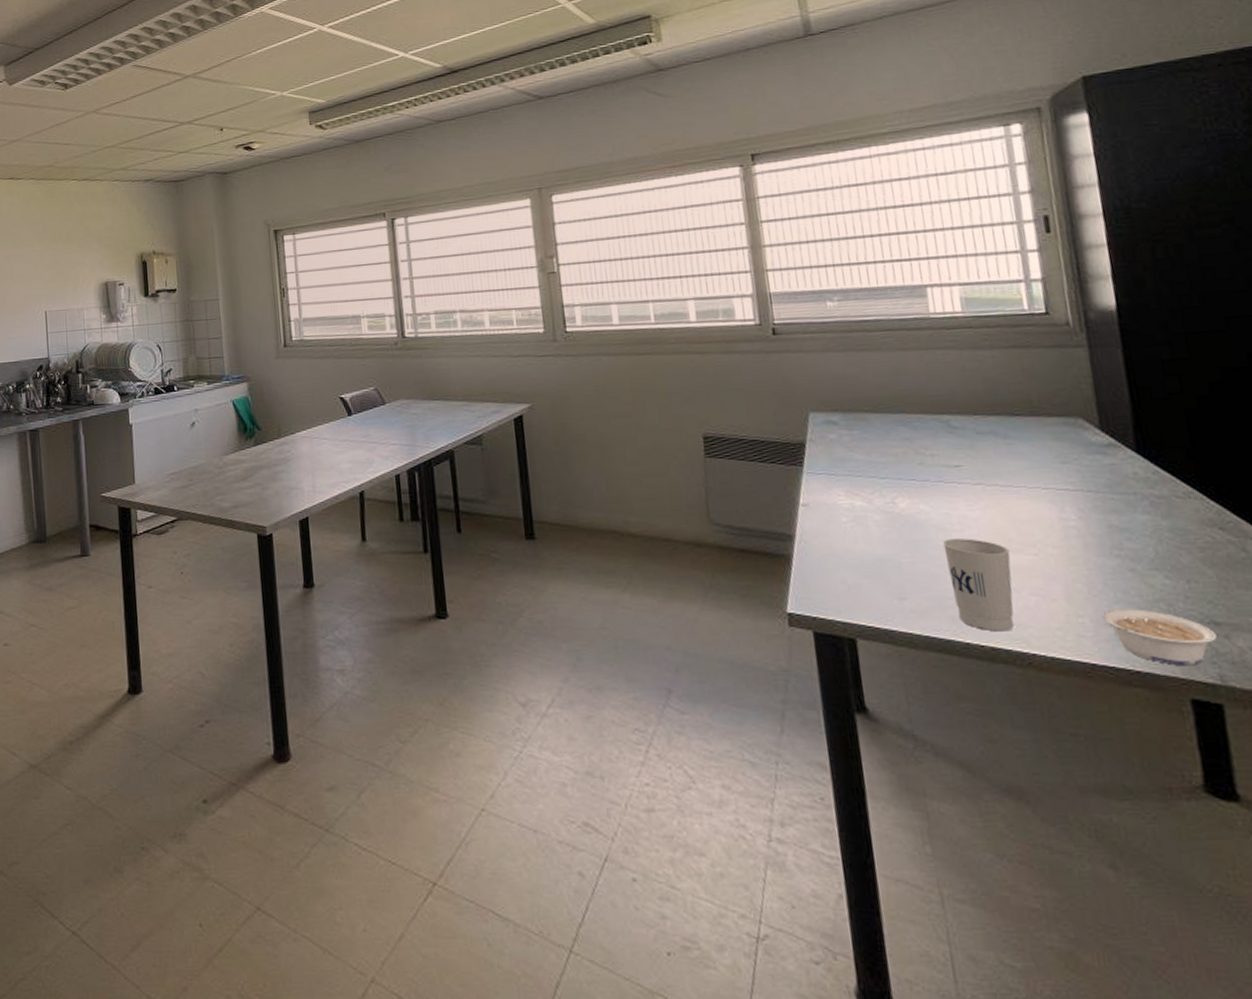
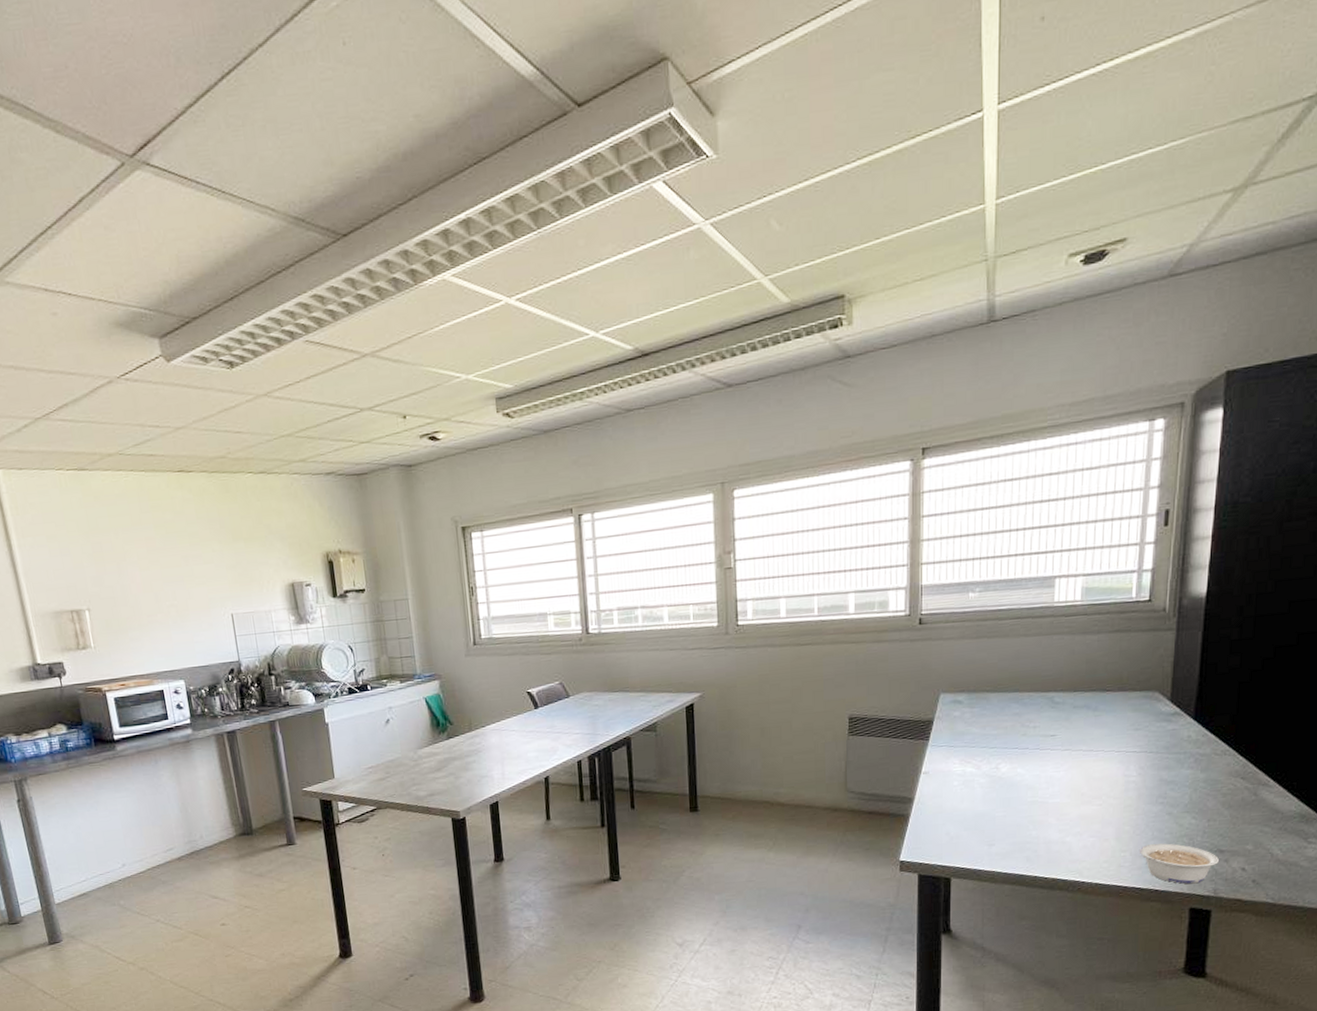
cup: present [943,538,1014,632] -> none [1030,794,1081,867]

